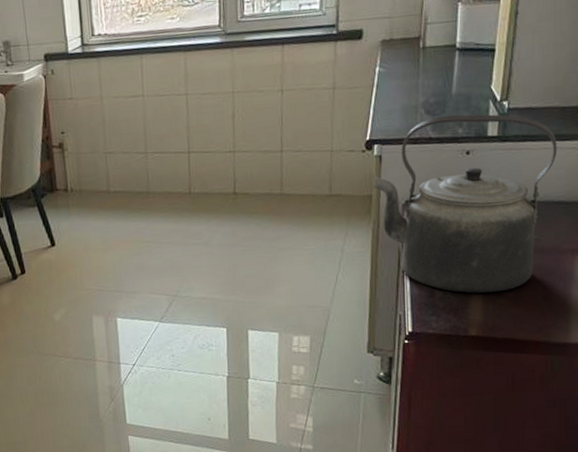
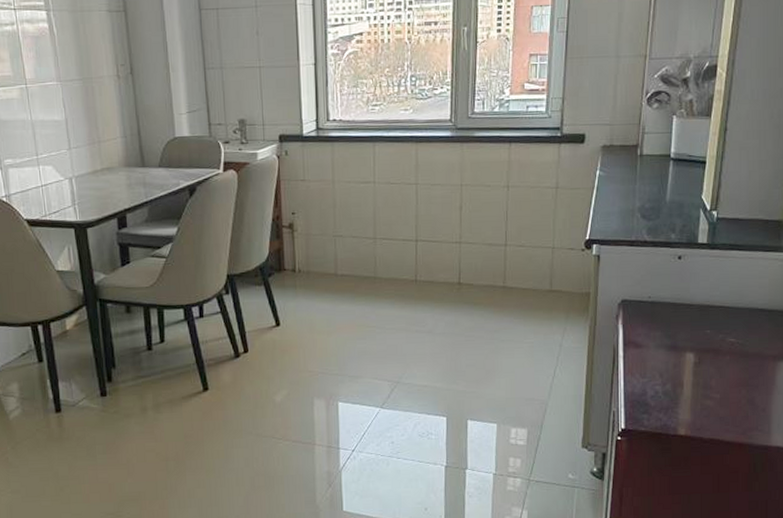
kettle: present [373,114,557,294] -> none [592,220,761,394]

